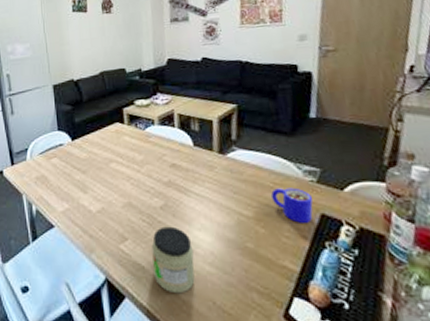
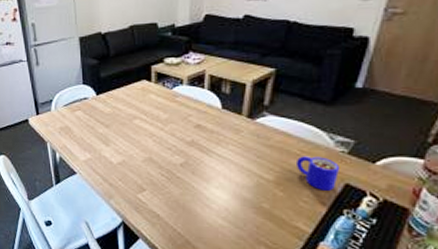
jar: present [151,226,195,294] -> none [167,182,208,241]

